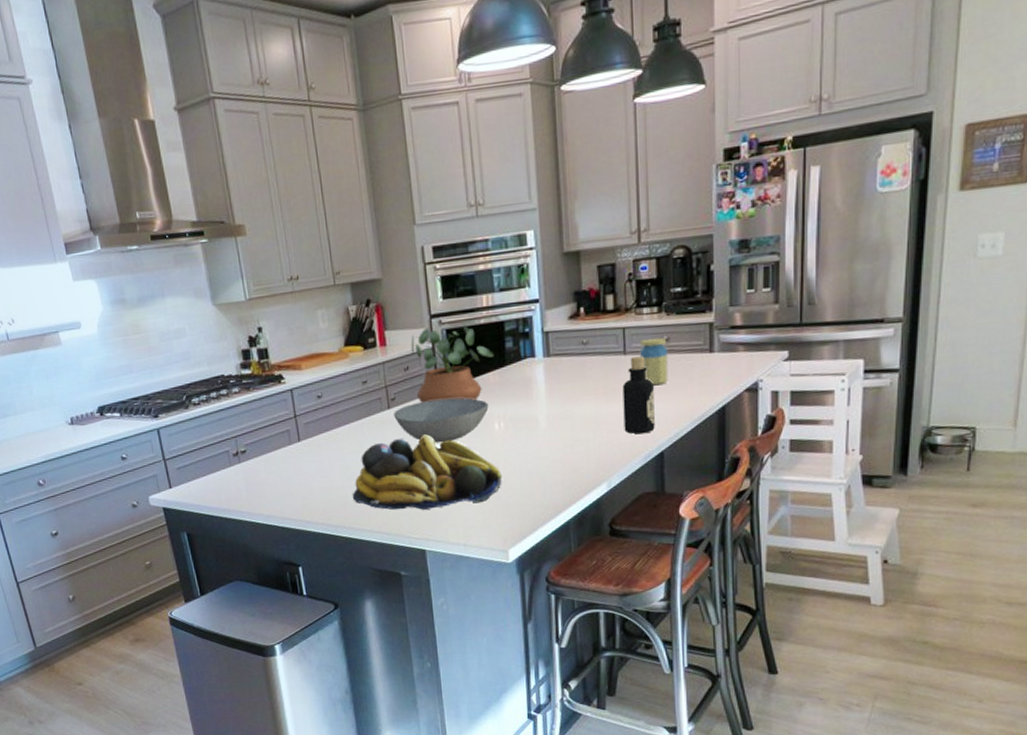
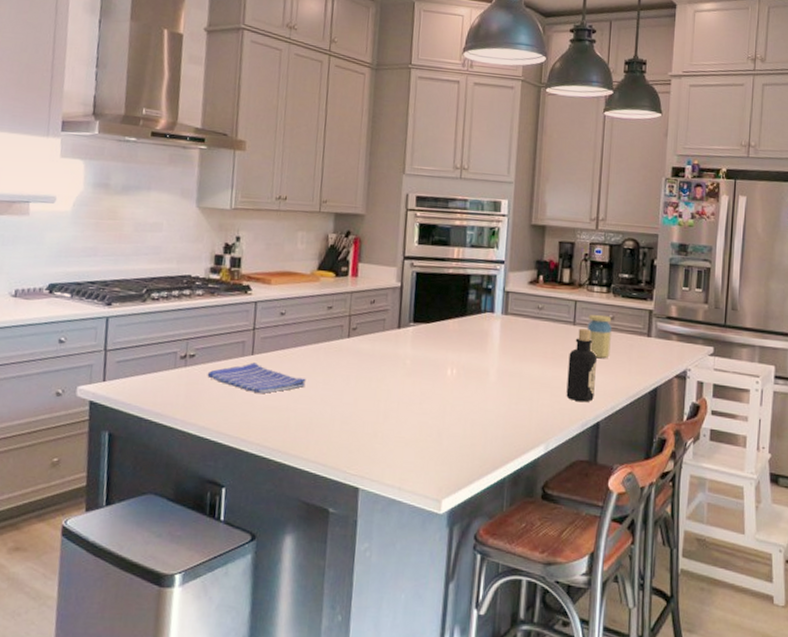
dish towel: none [261,448,356,477] -> present [207,362,306,393]
fruit bowl: present [352,434,502,510] -> none [294,369,447,446]
bowl: present [394,397,489,443] -> none [352,336,445,380]
potted plant: present [410,325,494,403] -> none [377,268,457,345]

